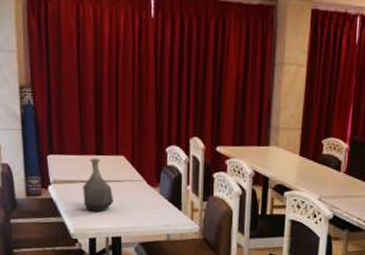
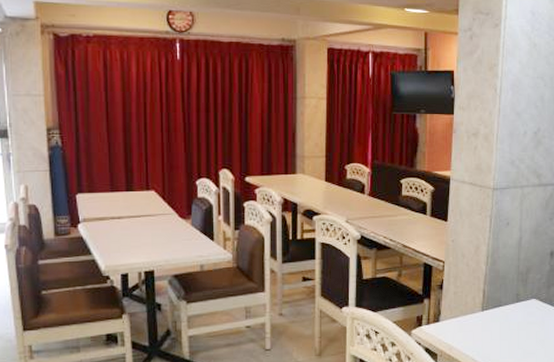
vase: present [83,158,114,213] -> none [114,194,146,248]

